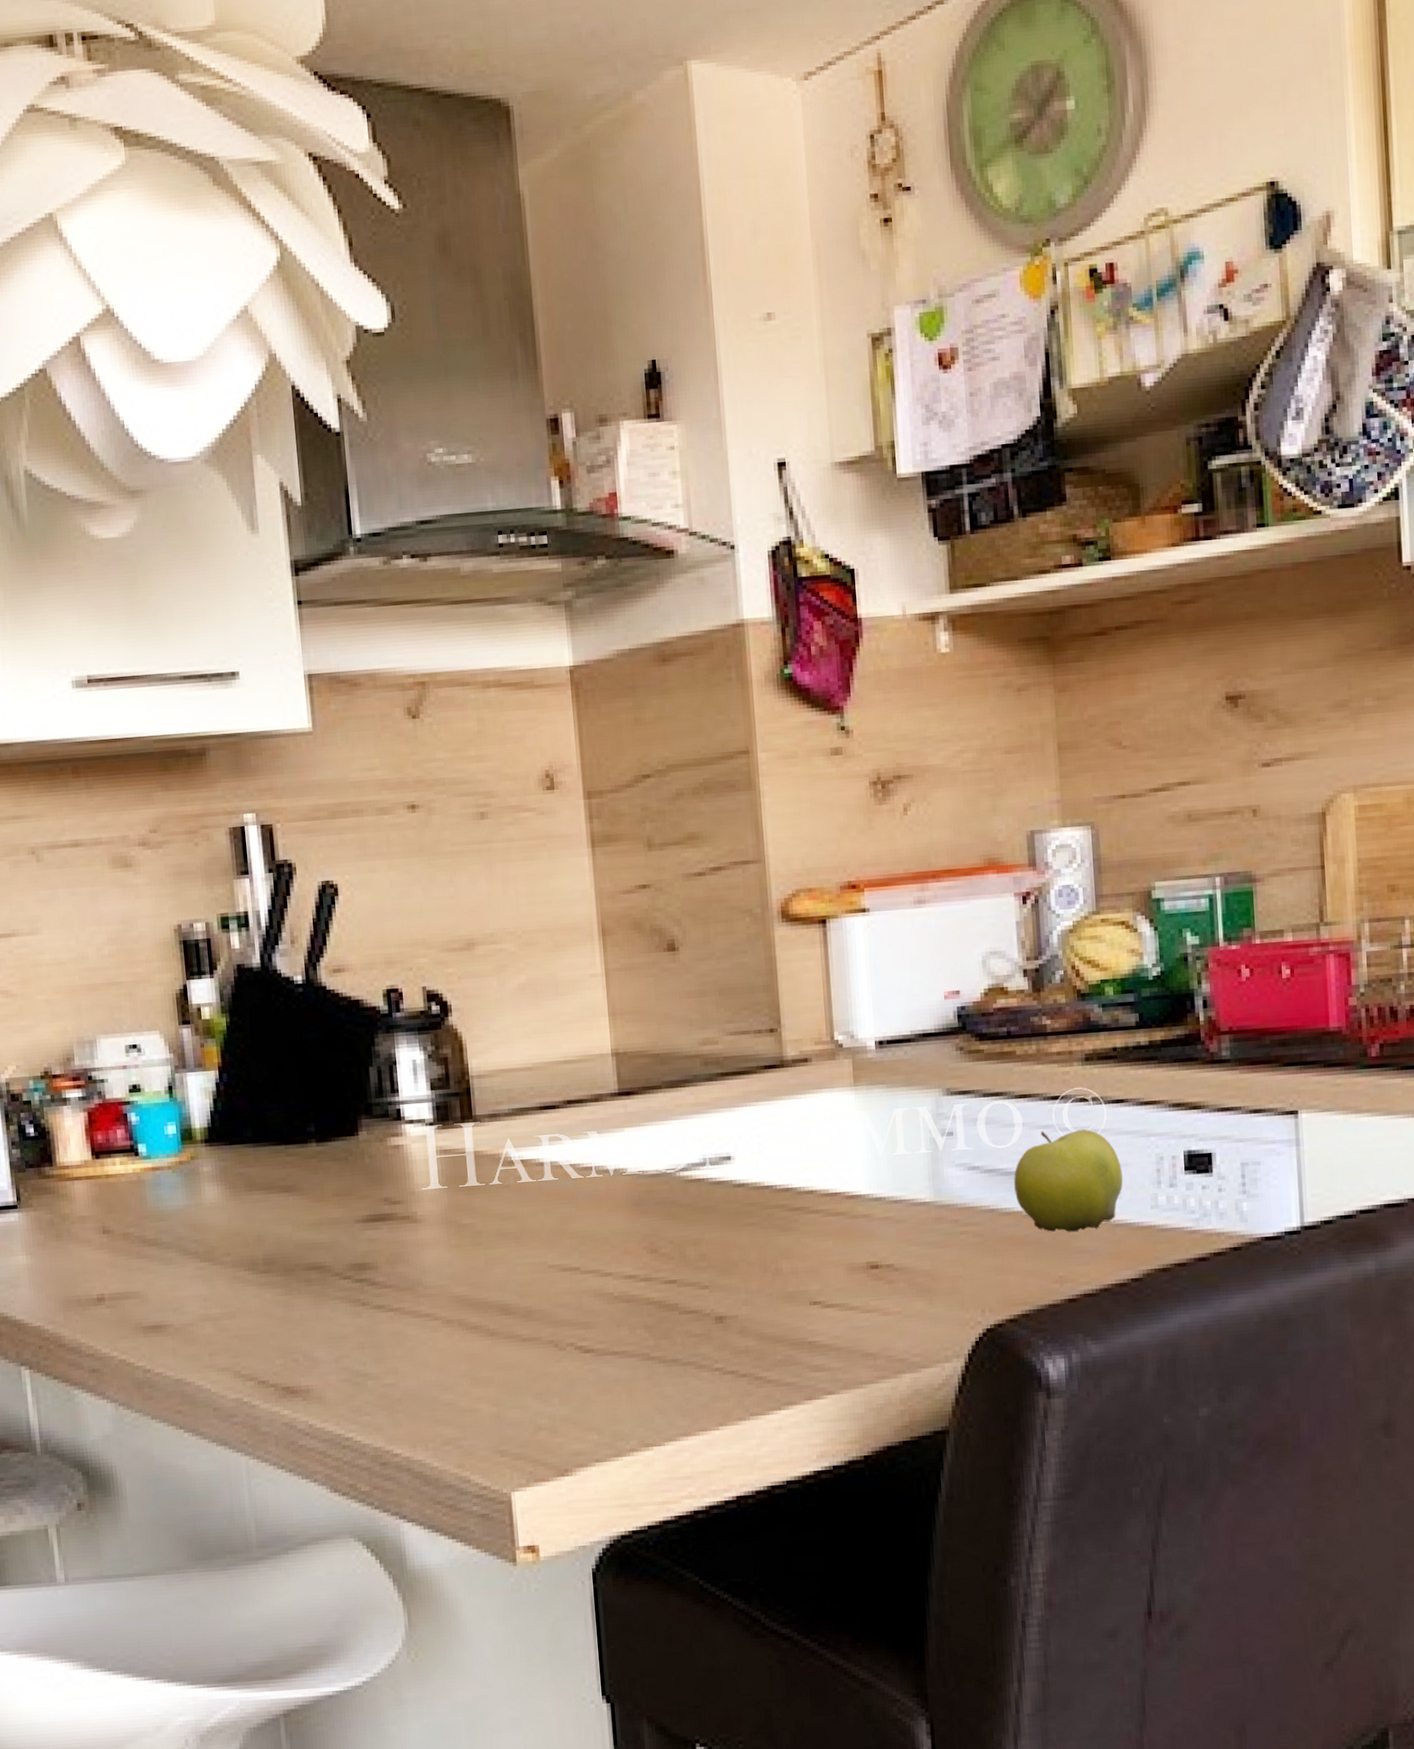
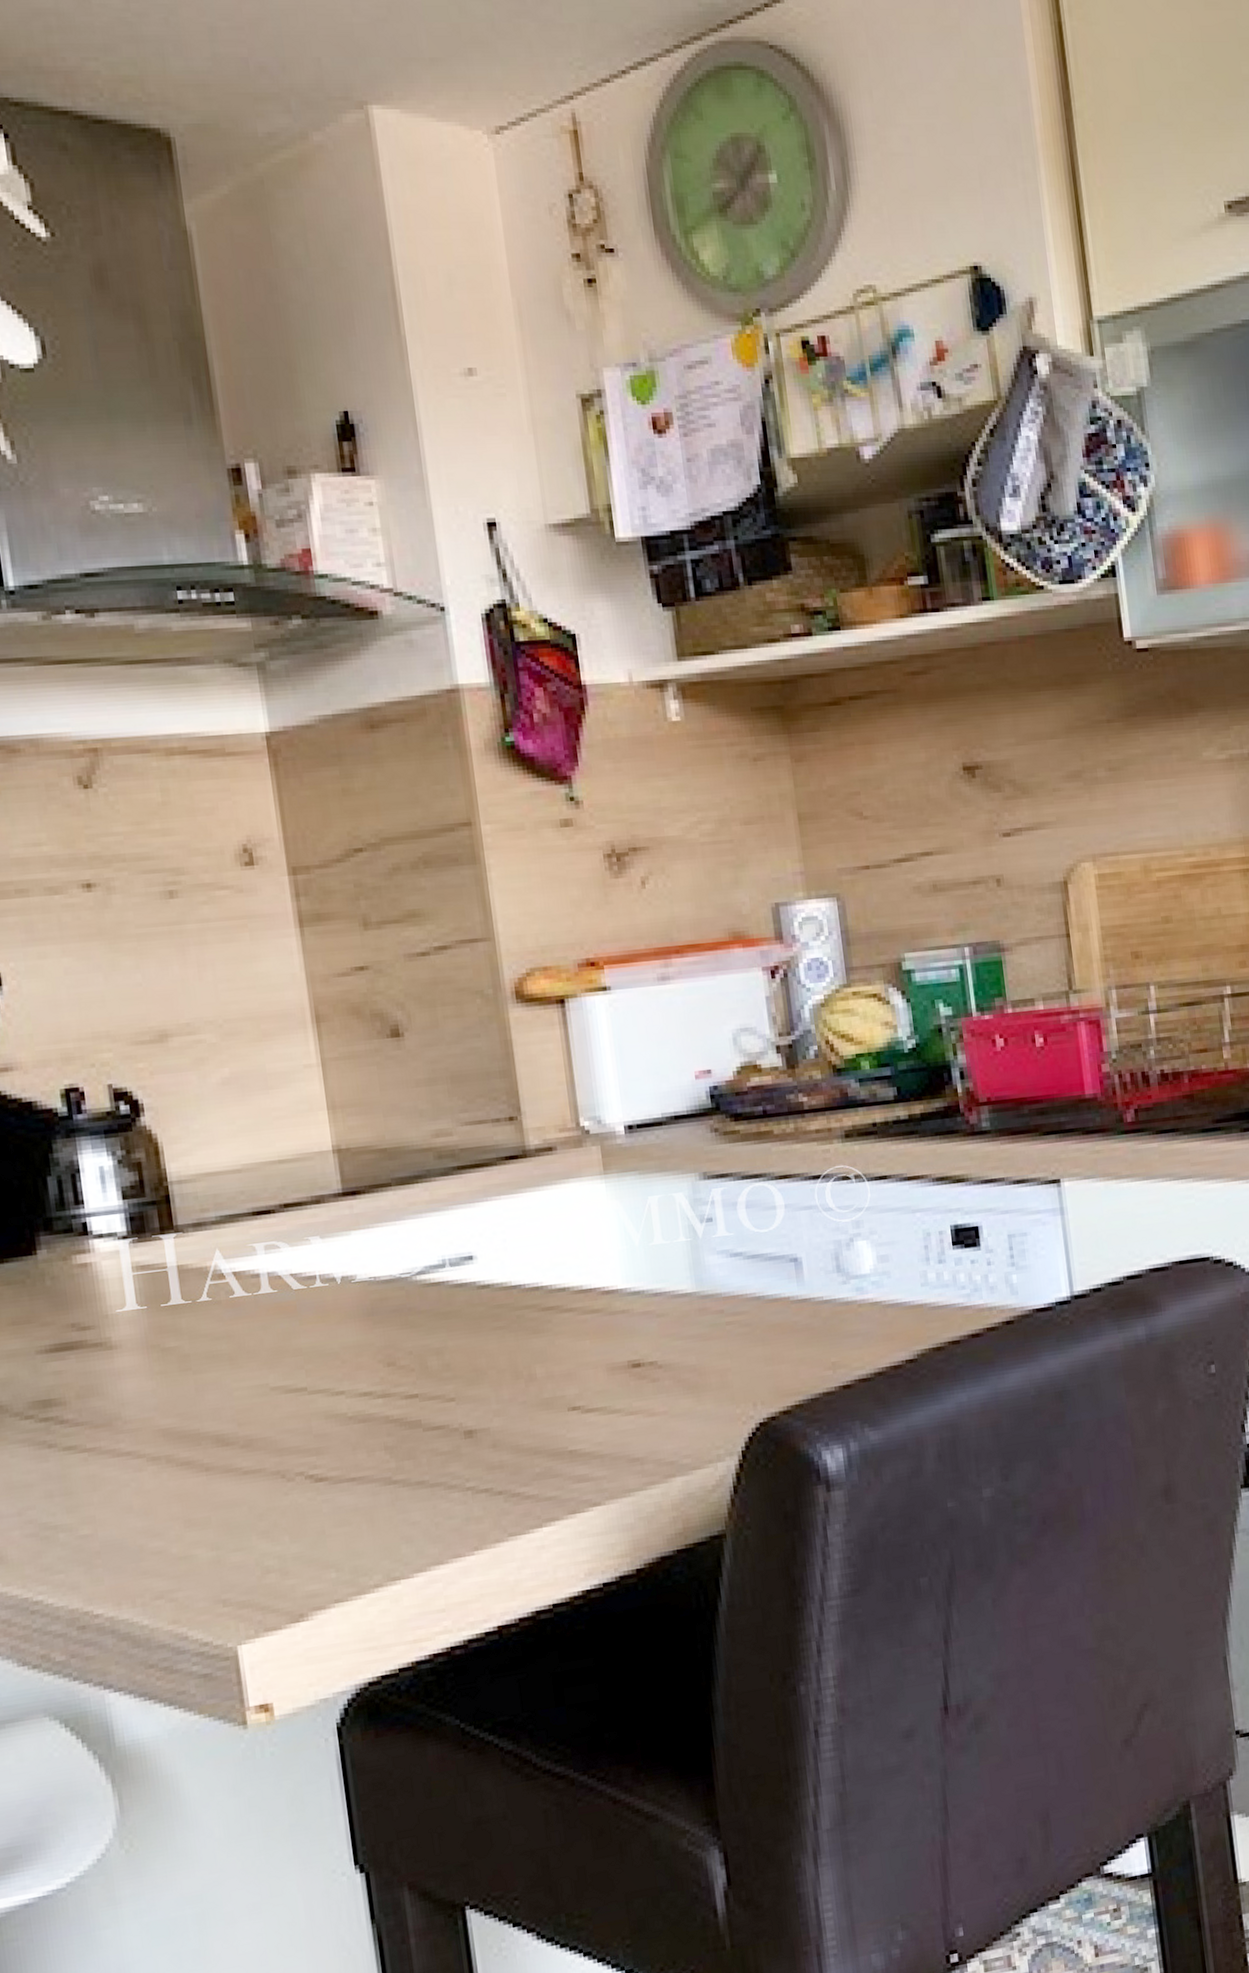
fruit: present [1014,1129,1123,1232] -> none [778,1208,891,1317]

